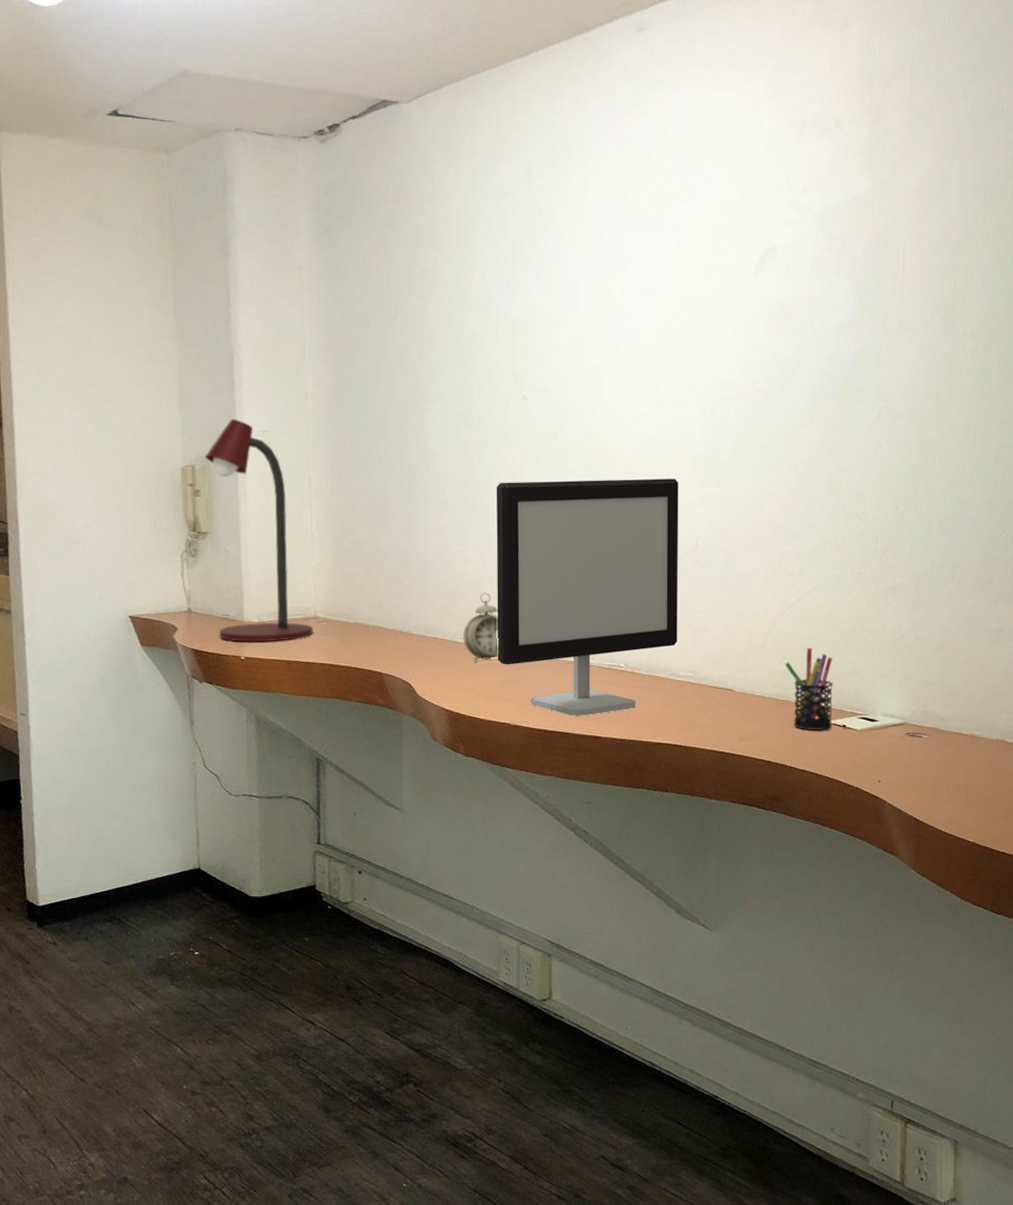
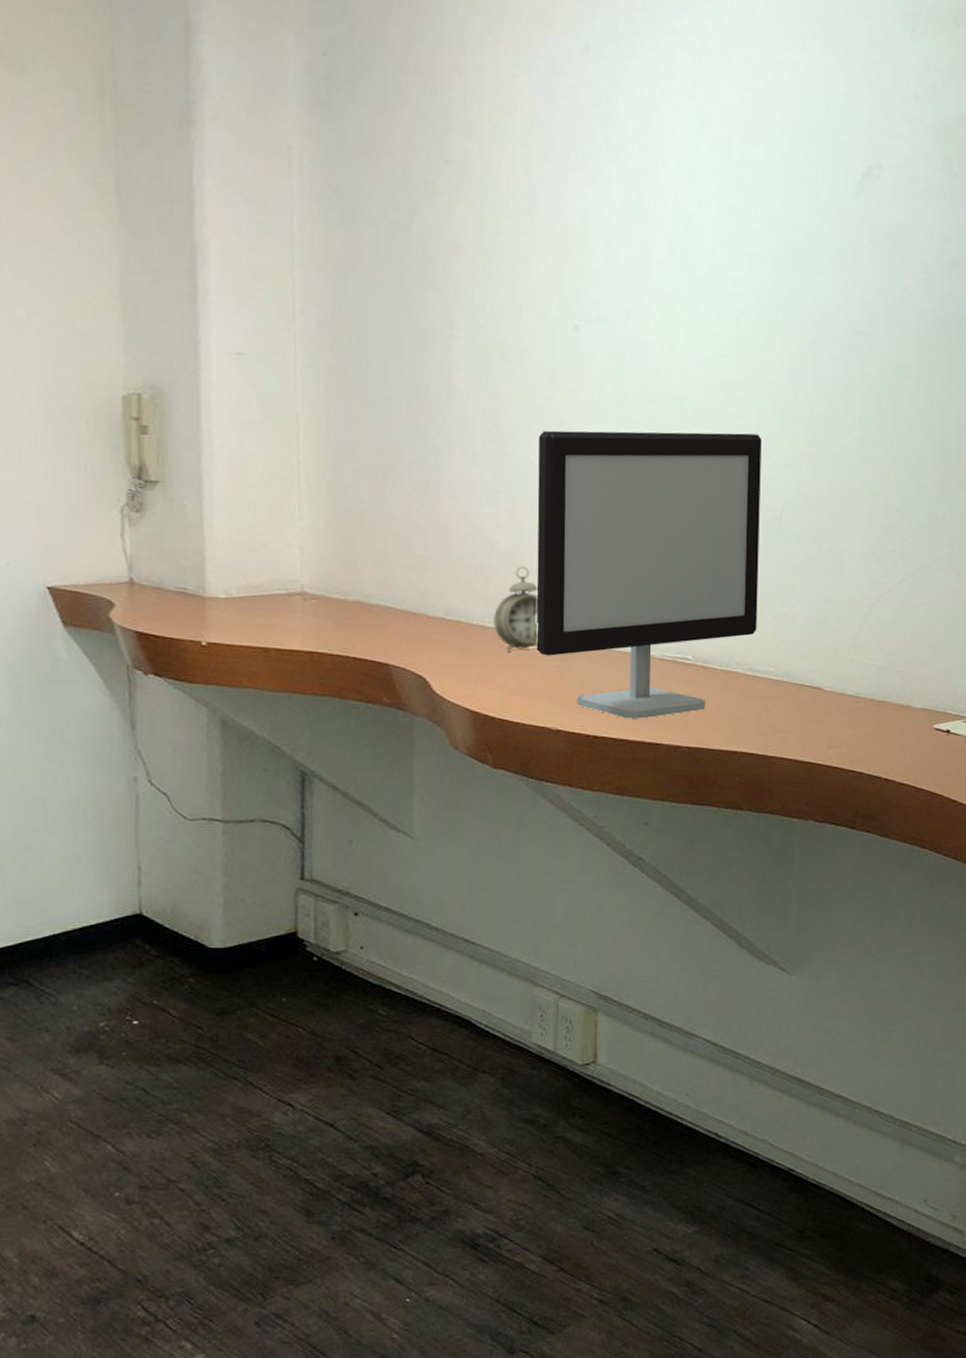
desk lamp: present [204,419,314,642] -> none [154,336,300,624]
pen holder: present [784,647,833,730] -> none [881,638,937,736]

